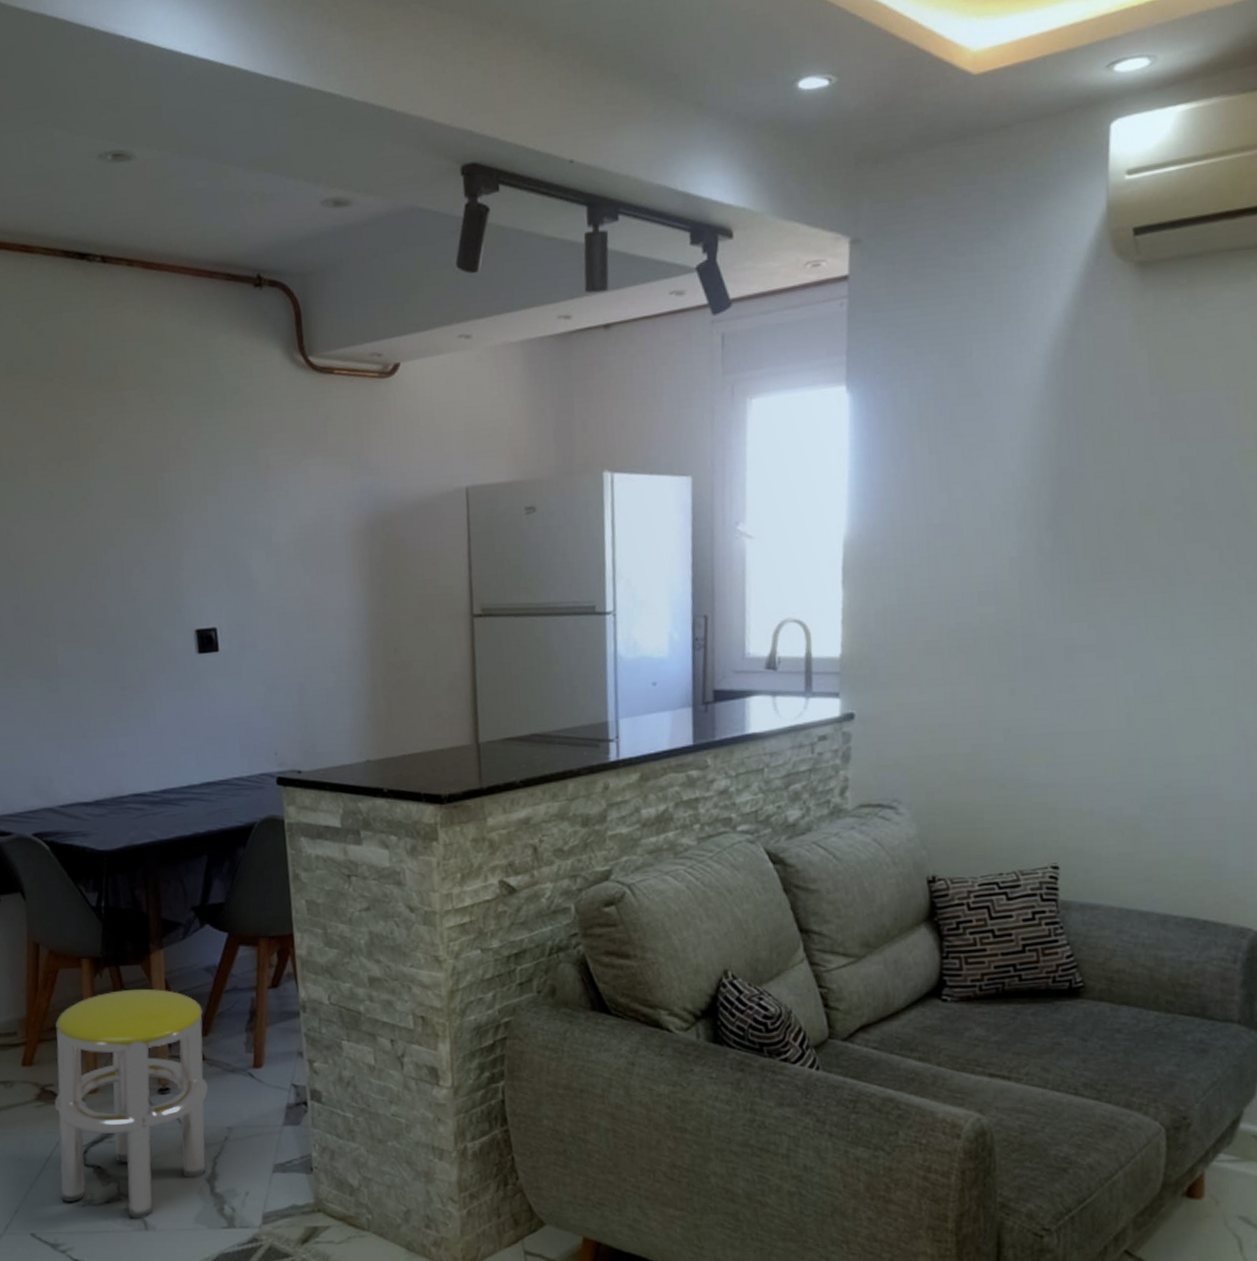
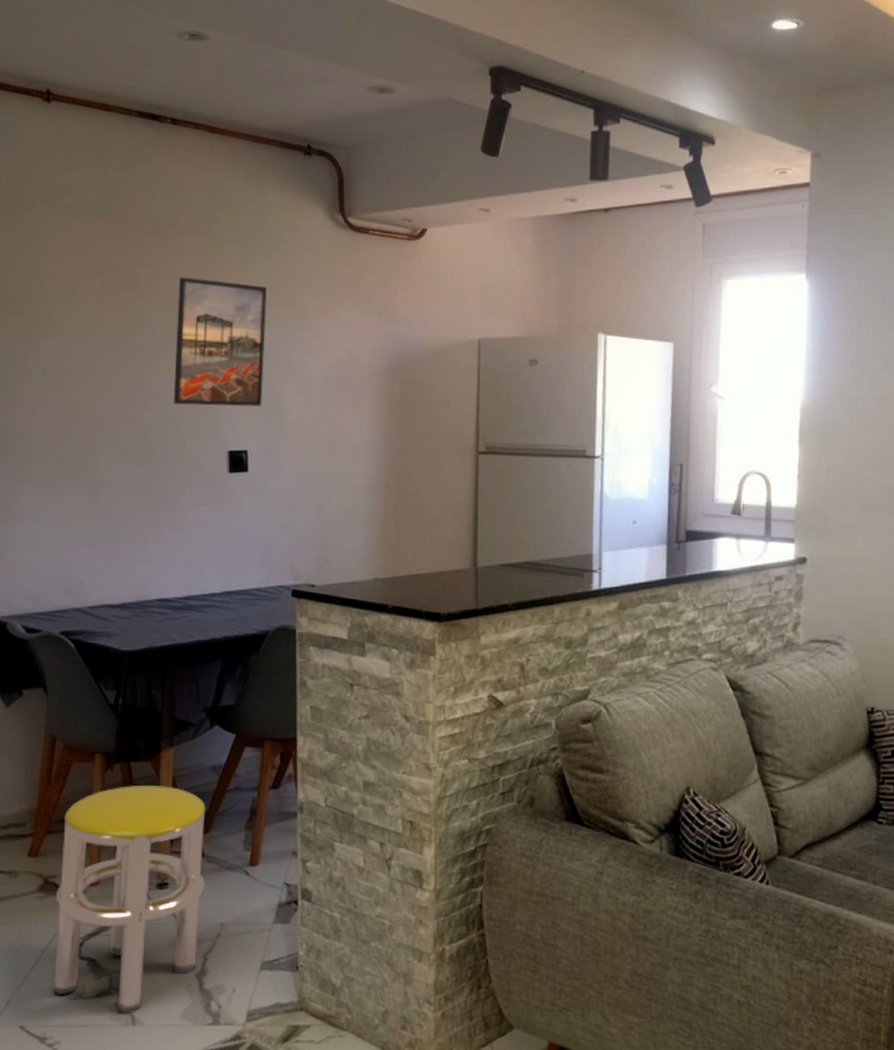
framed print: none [126,438,229,582] -> present [173,277,266,406]

